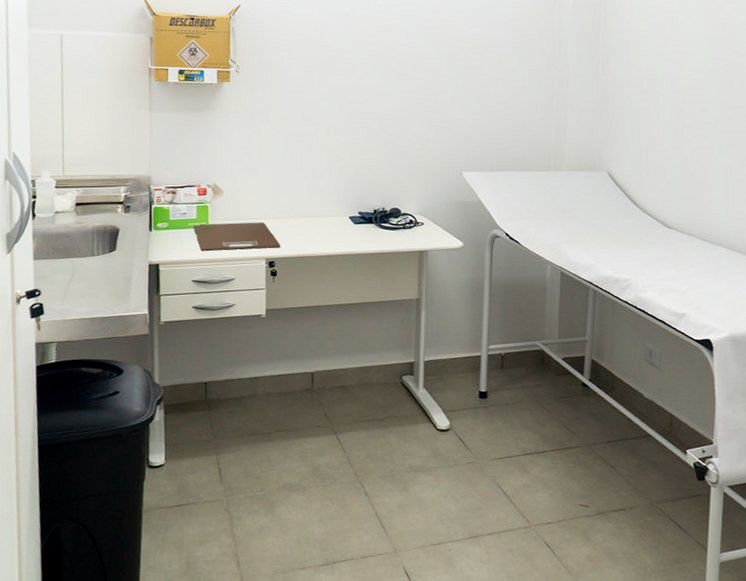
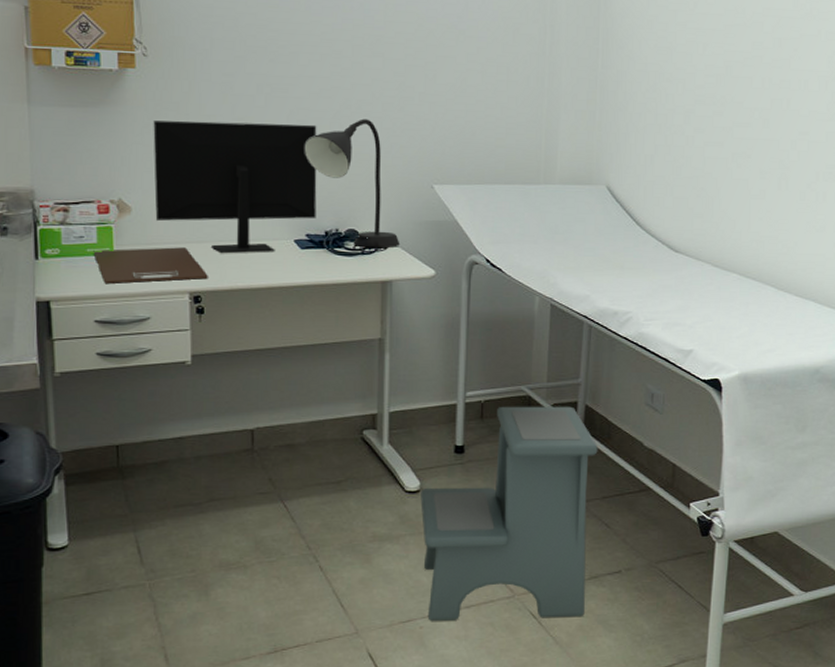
monitor: none [241,122,369,228] -> present [153,120,317,254]
desk lamp: none [358,119,435,224] -> present [304,118,400,249]
step stool: none [450,358,603,549] -> present [420,406,598,621]

